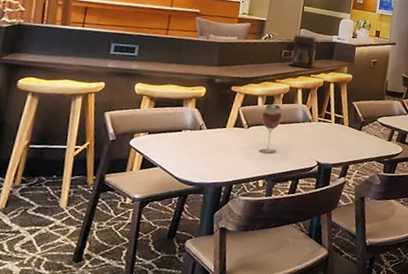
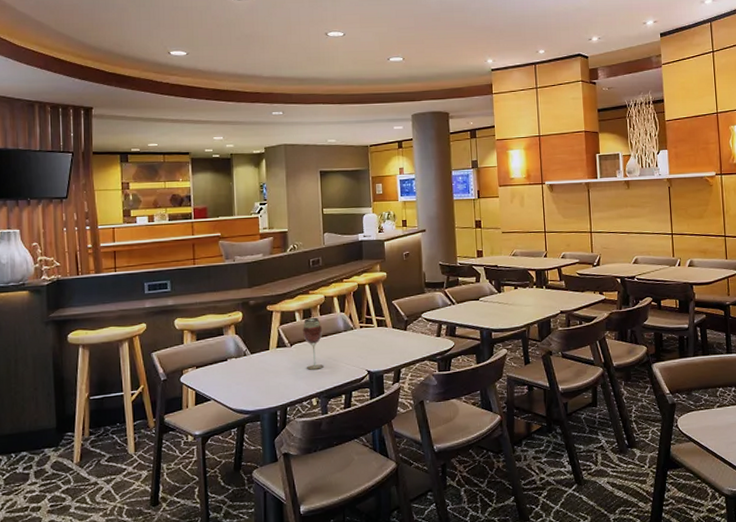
coffee maker: present [288,35,318,69] -> none [318,239,346,275]

